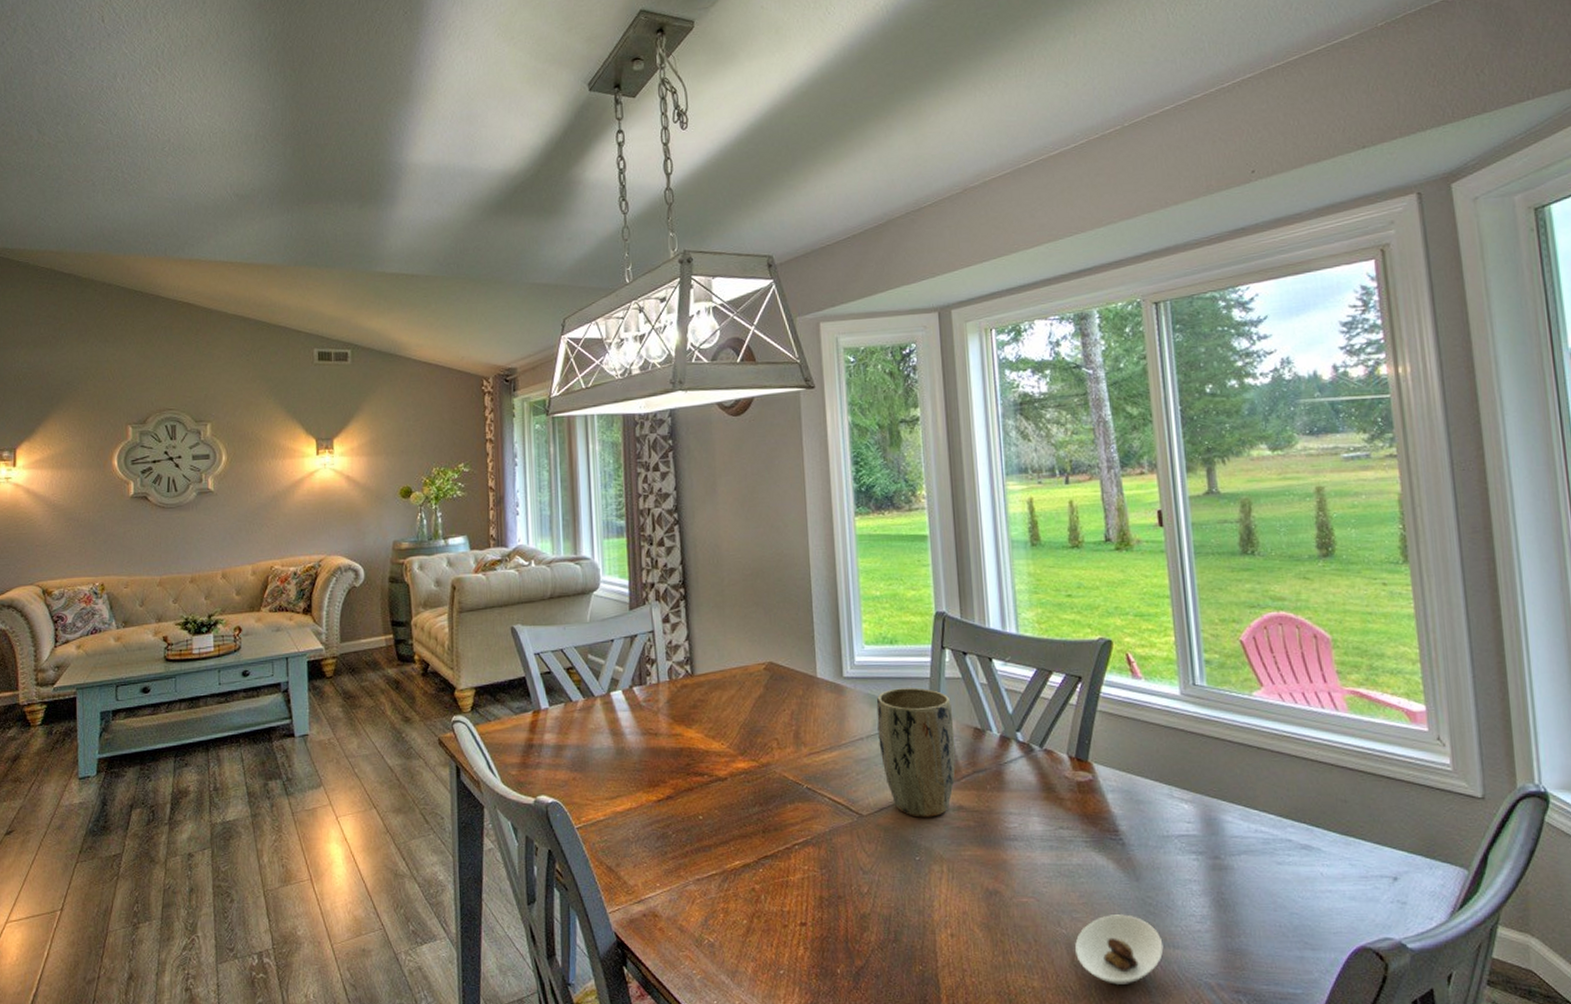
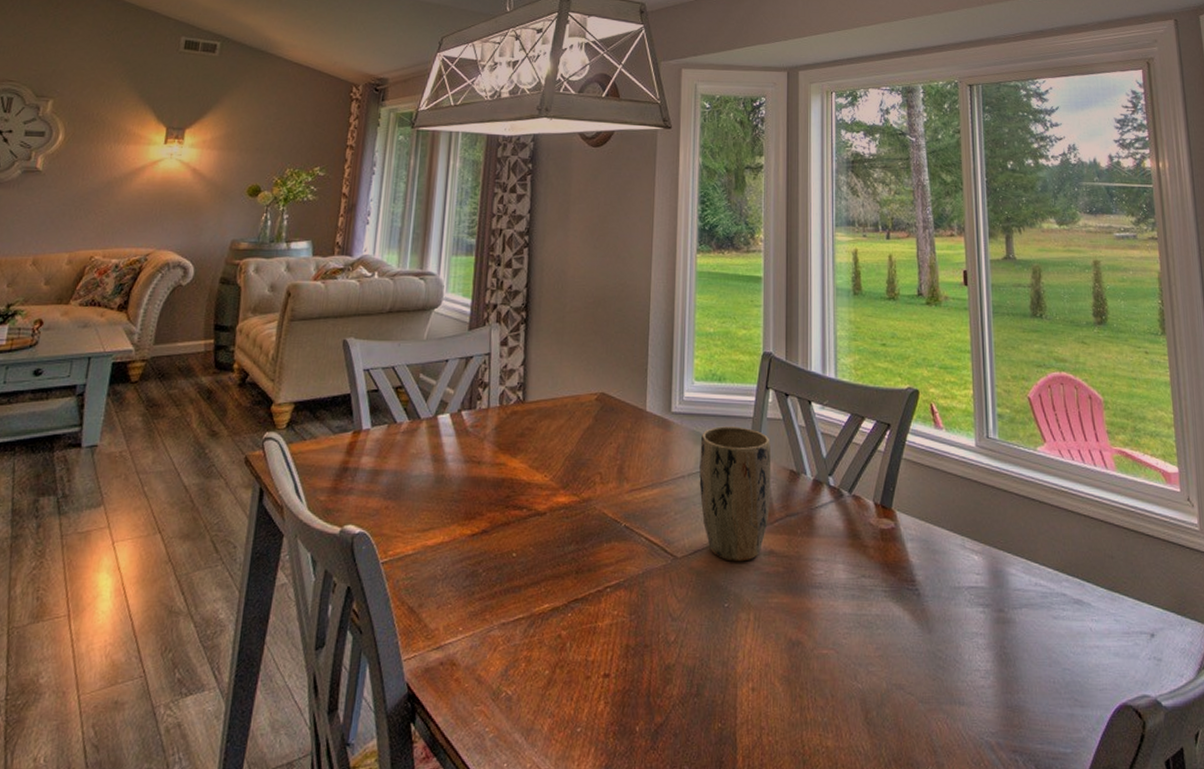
saucer: present [1075,914,1164,984] -> none [869,668,950,744]

